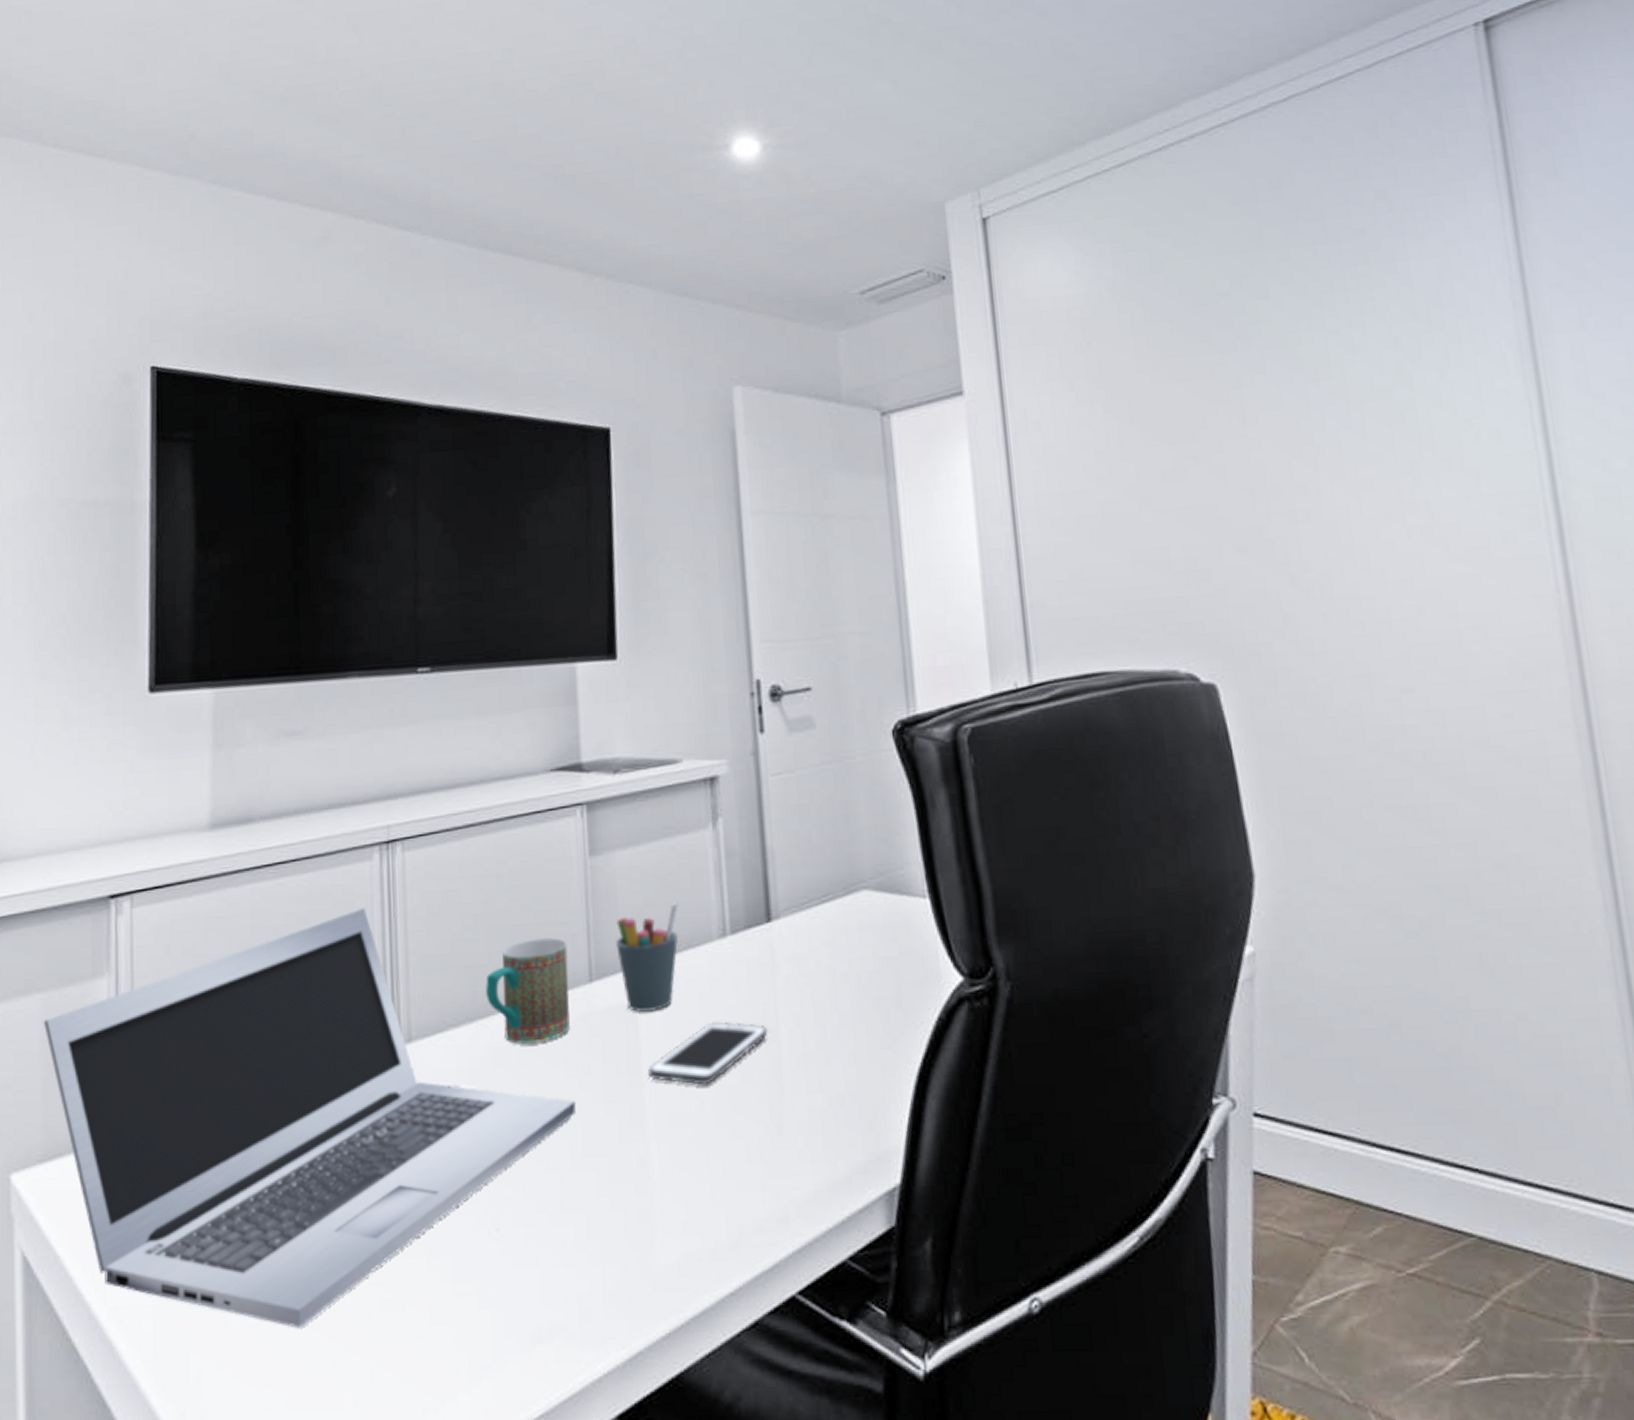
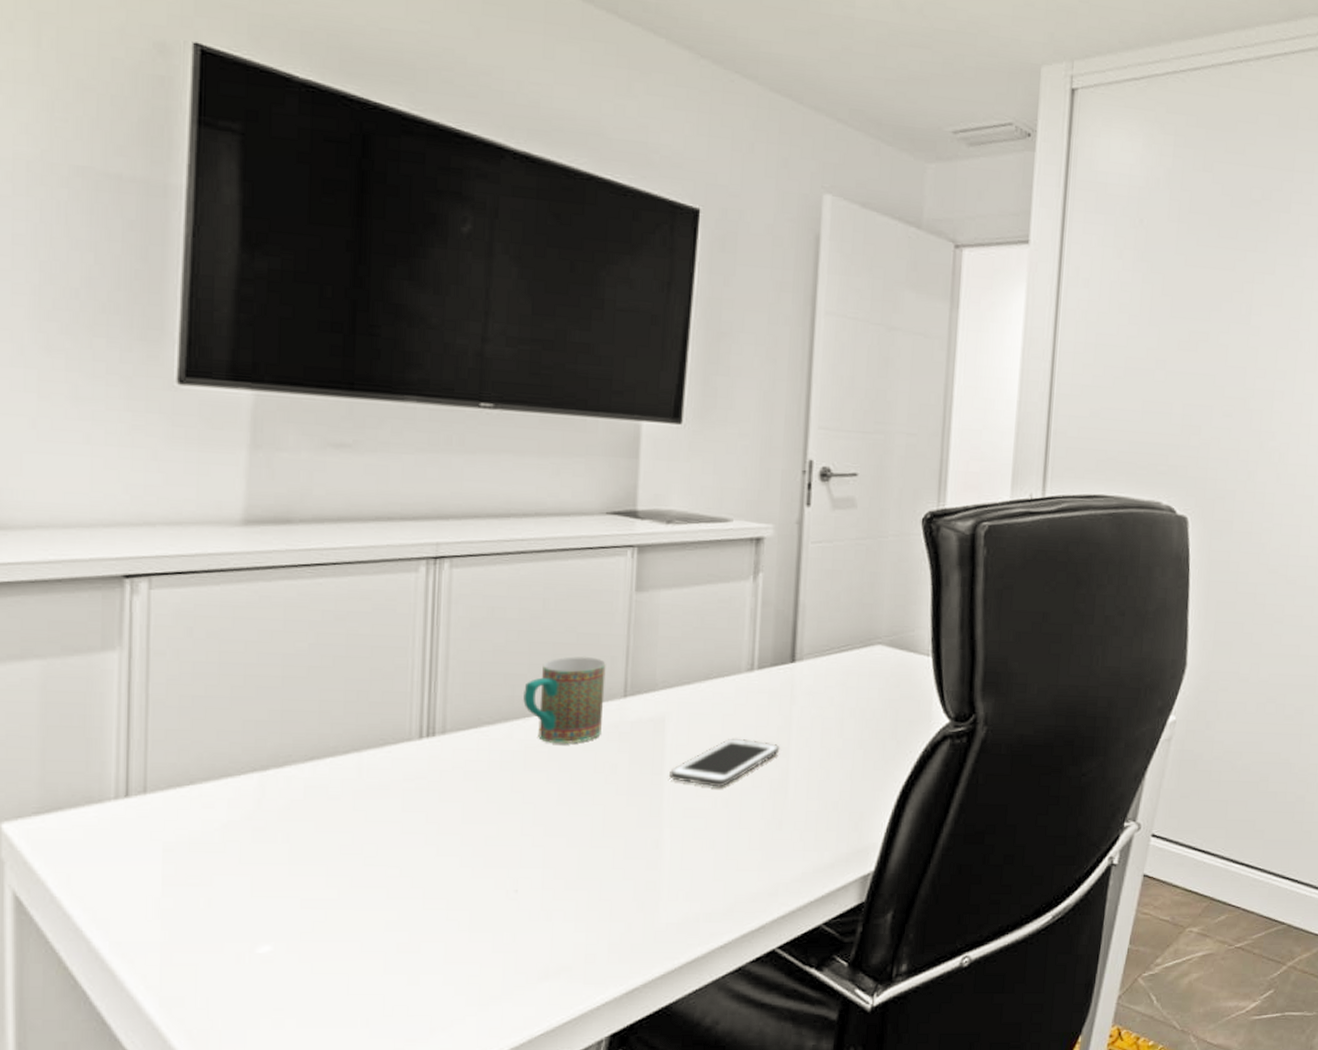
laptop: present [43,907,576,1328] -> none [42,613,600,964]
pen holder: present [616,902,678,1013] -> none [652,638,714,727]

